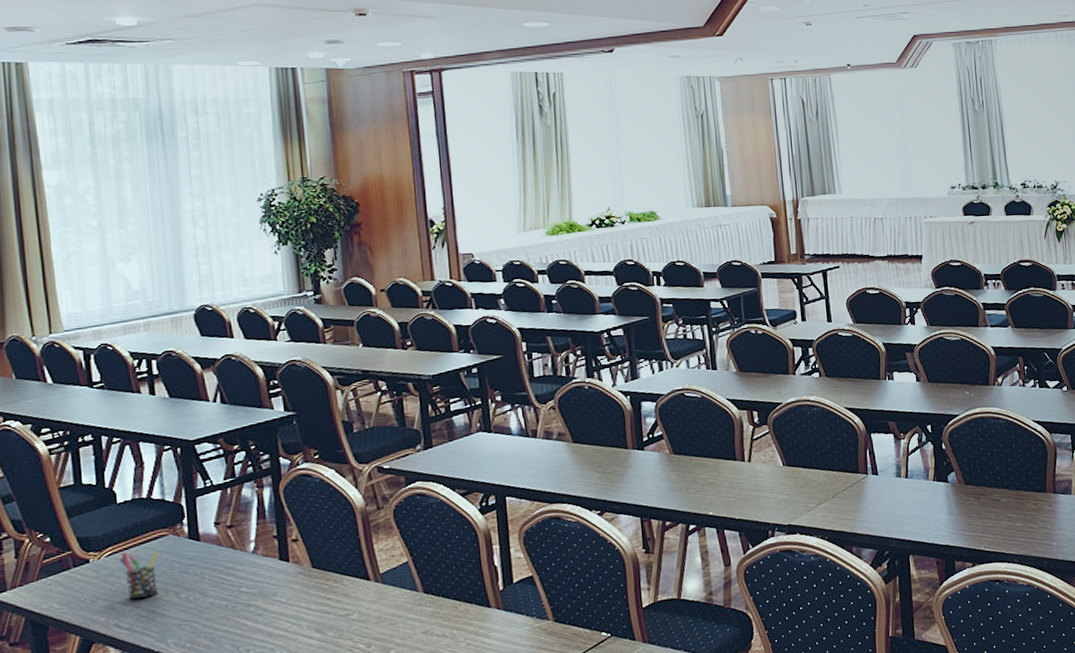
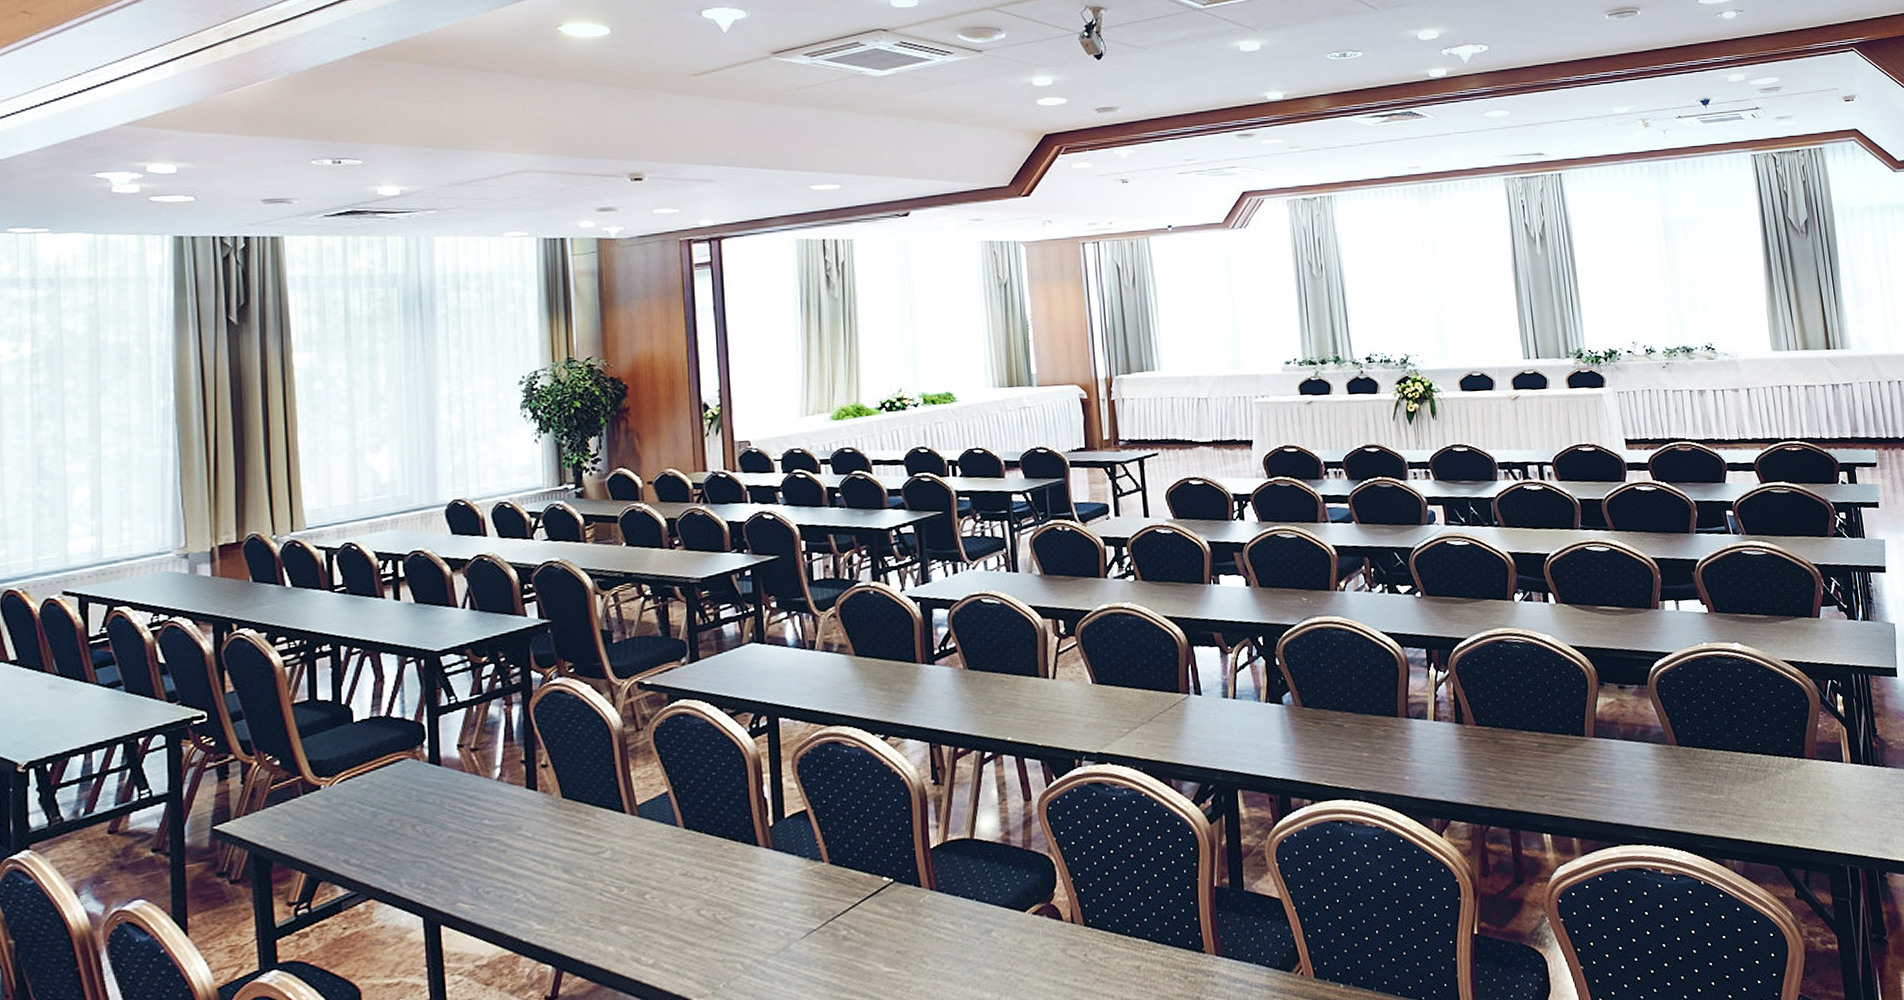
pen holder: present [120,551,158,599] -> none [353,777,395,832]

